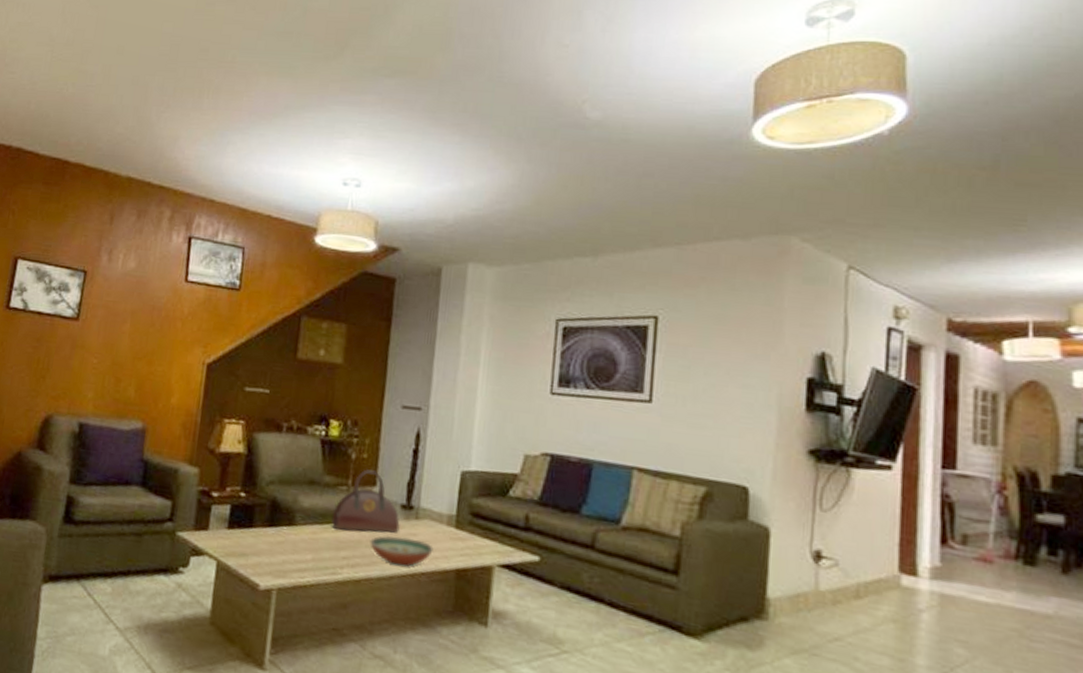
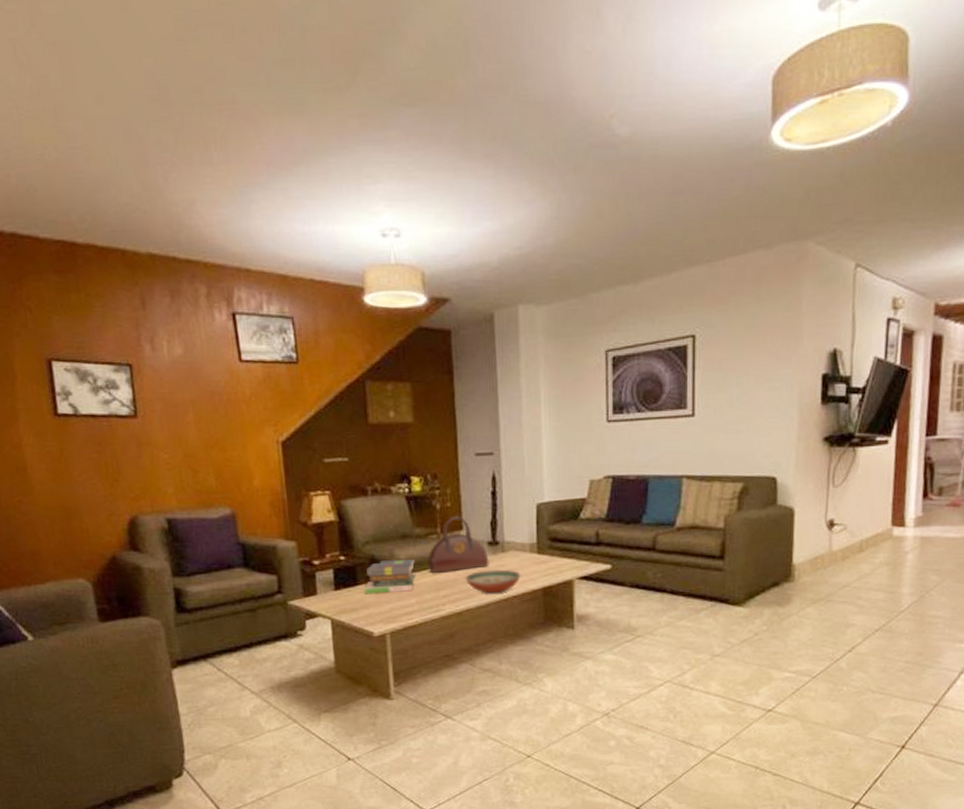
books: none [259,505,318,546] -> present [365,559,417,594]

